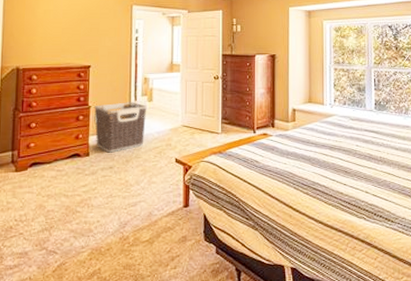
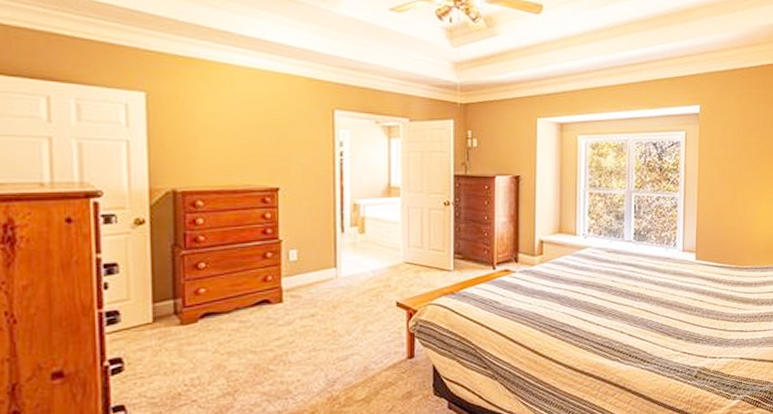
clothes hamper: present [94,102,147,153] -> none [287,234,358,298]

